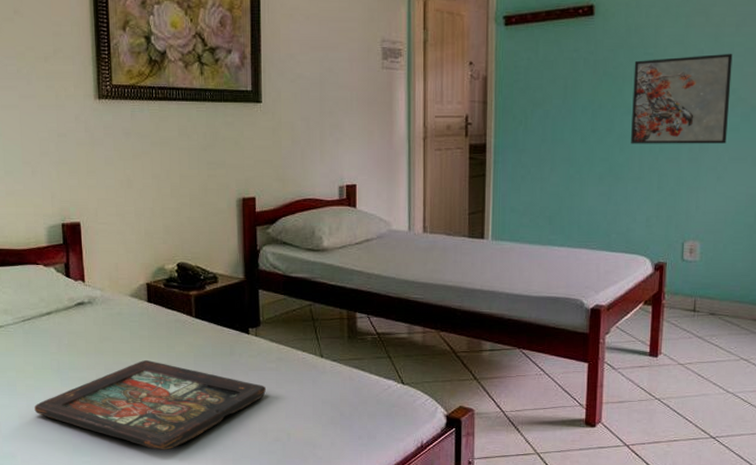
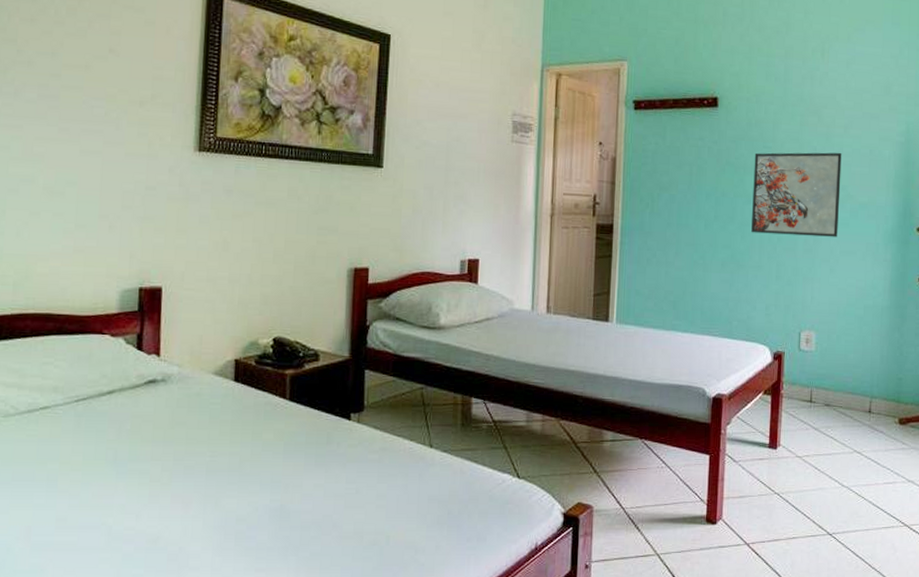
decorative tray: present [34,359,266,450] -> none [78,449,365,558]

